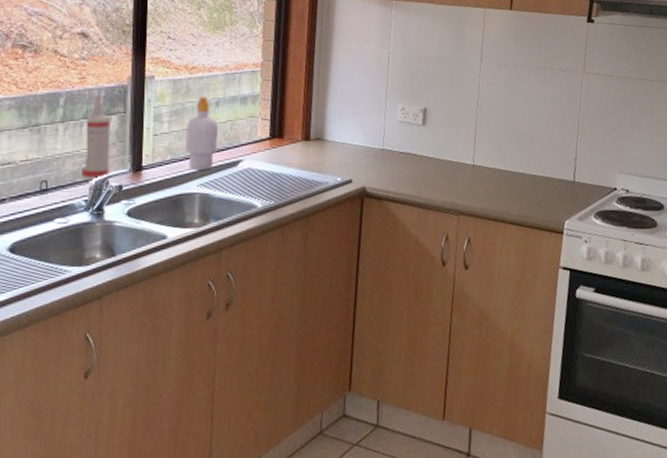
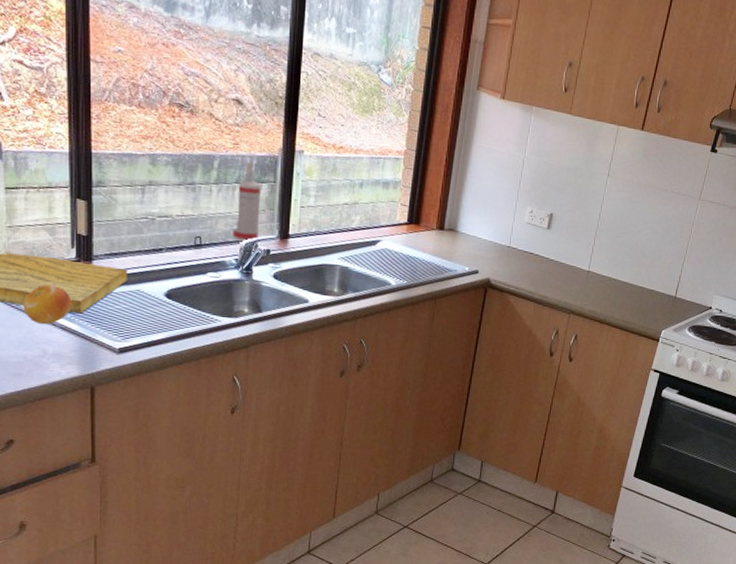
soap bottle: present [185,97,218,170] -> none [329,176,360,245]

